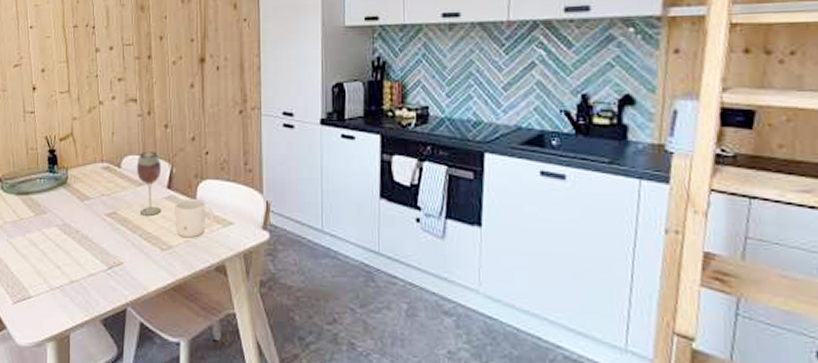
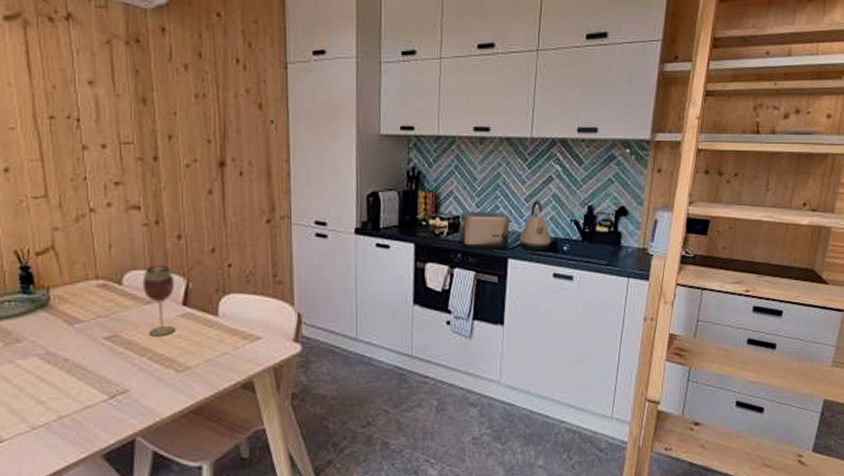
mug: present [175,198,215,238] -> none [192,314,240,357]
toaster: none [428,101,488,143] -> present [460,211,512,250]
kettle: none [497,88,536,146] -> present [519,199,551,252]

